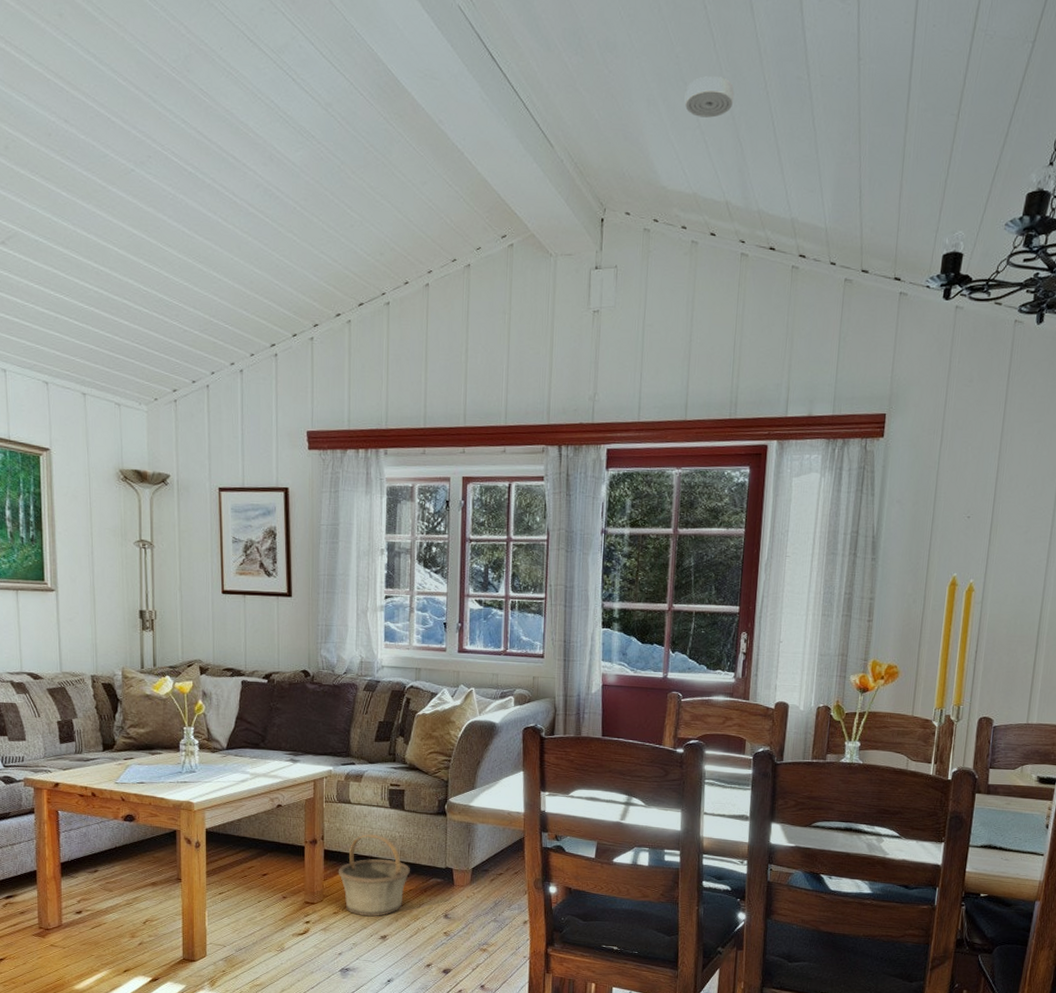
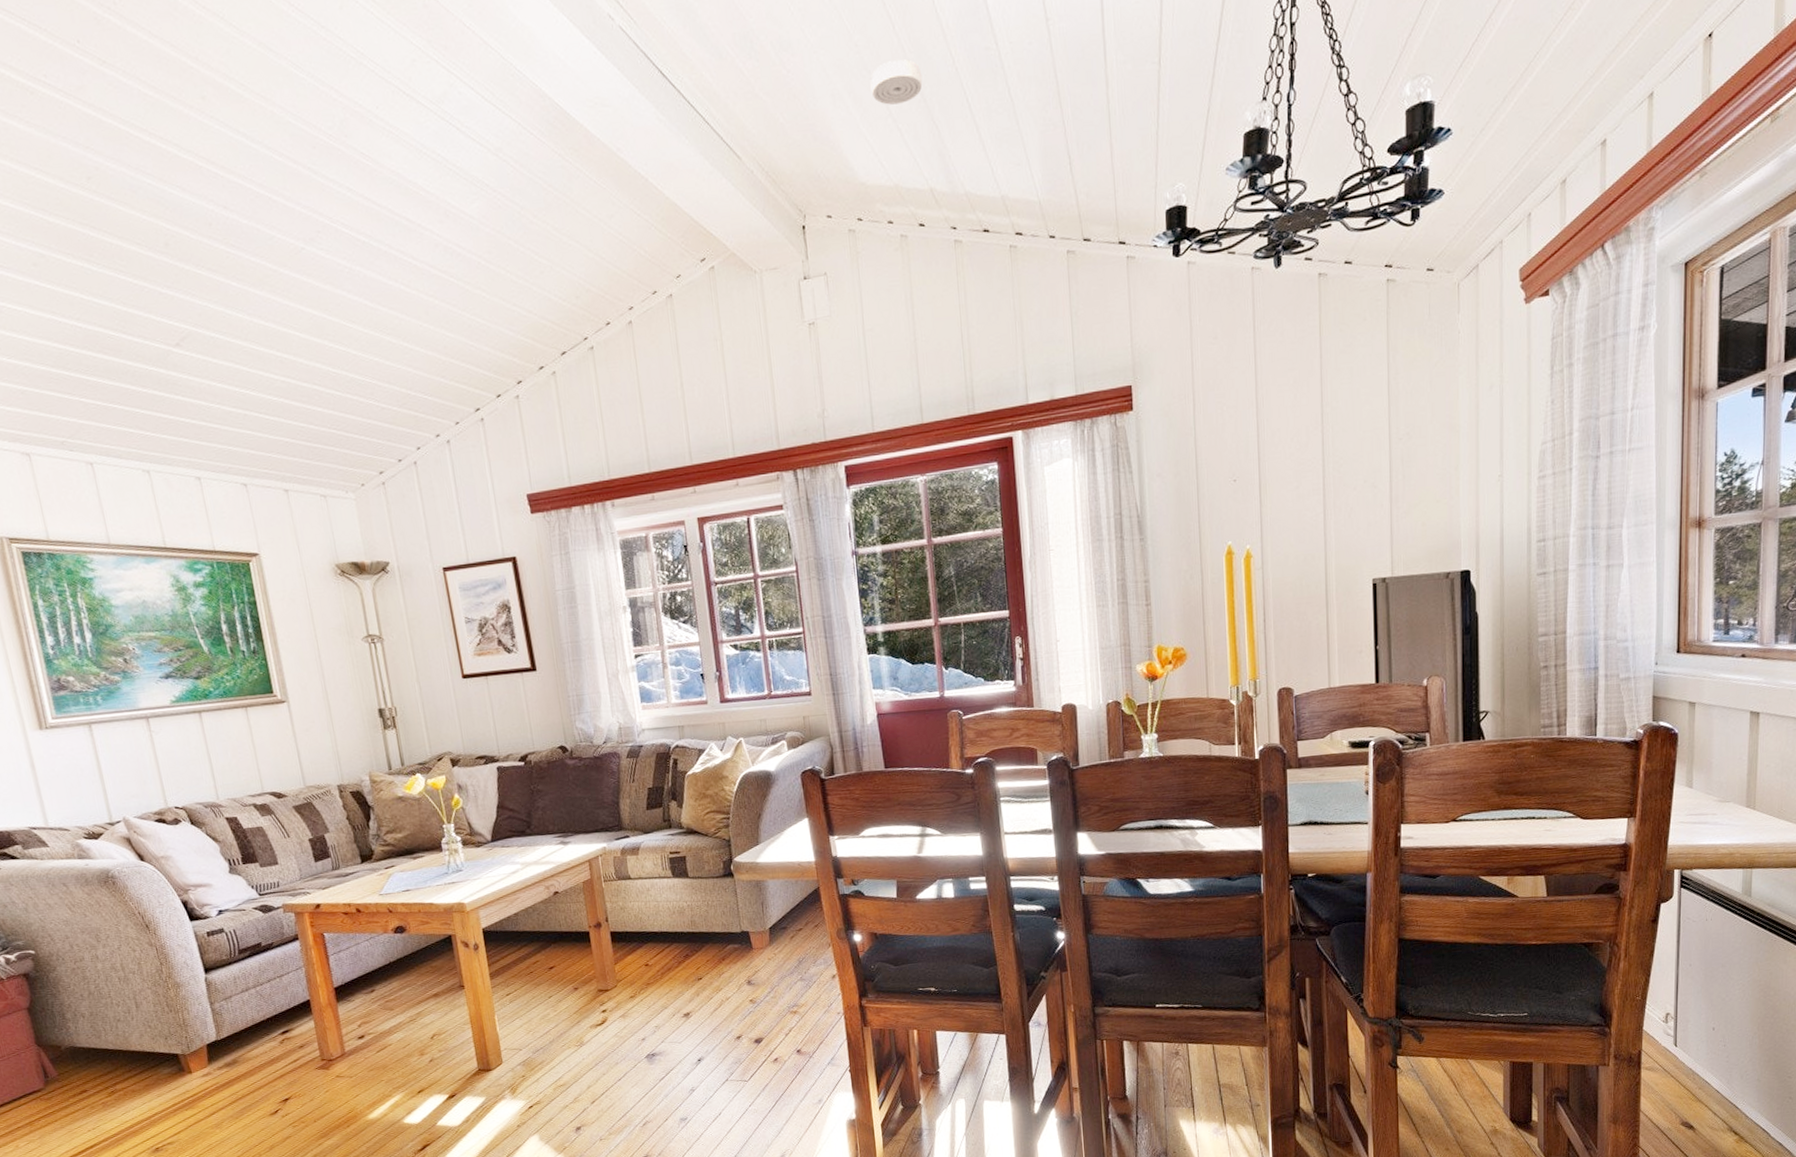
basket: present [338,834,410,917] -> none [628,907,704,996]

